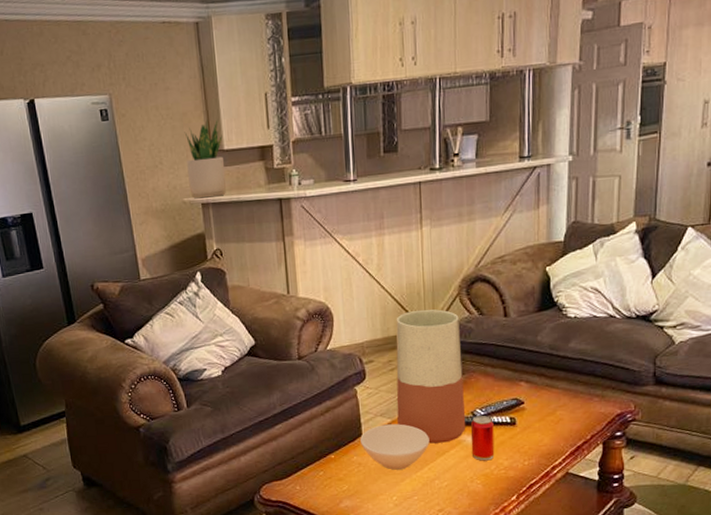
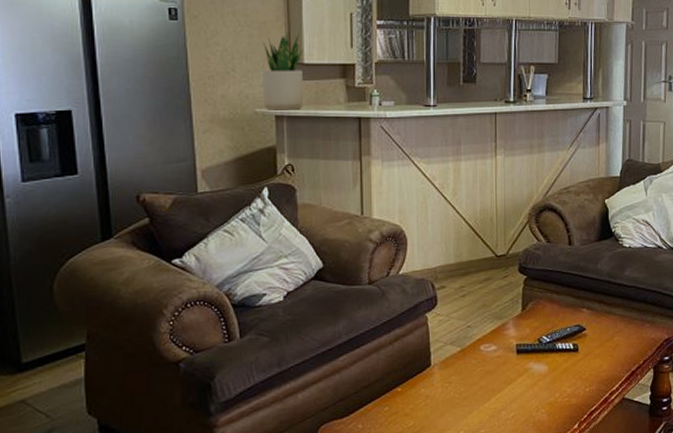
bowl: present [360,424,430,470] -> none [429,352,498,402]
vase: present [396,309,466,444] -> none [467,235,533,373]
beverage can: present [470,415,495,461] -> none [537,342,559,389]

